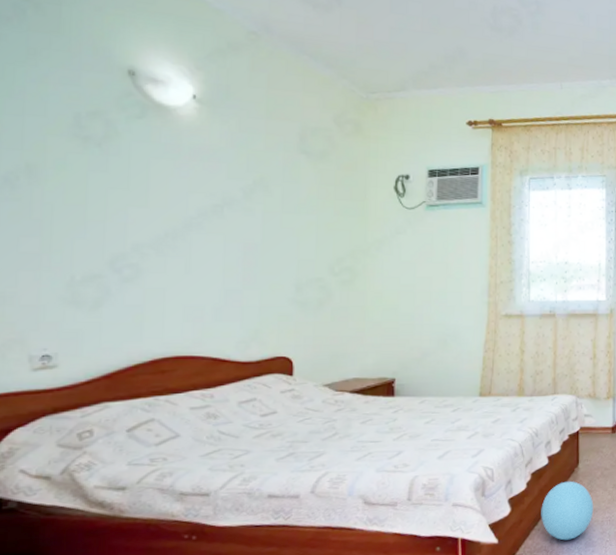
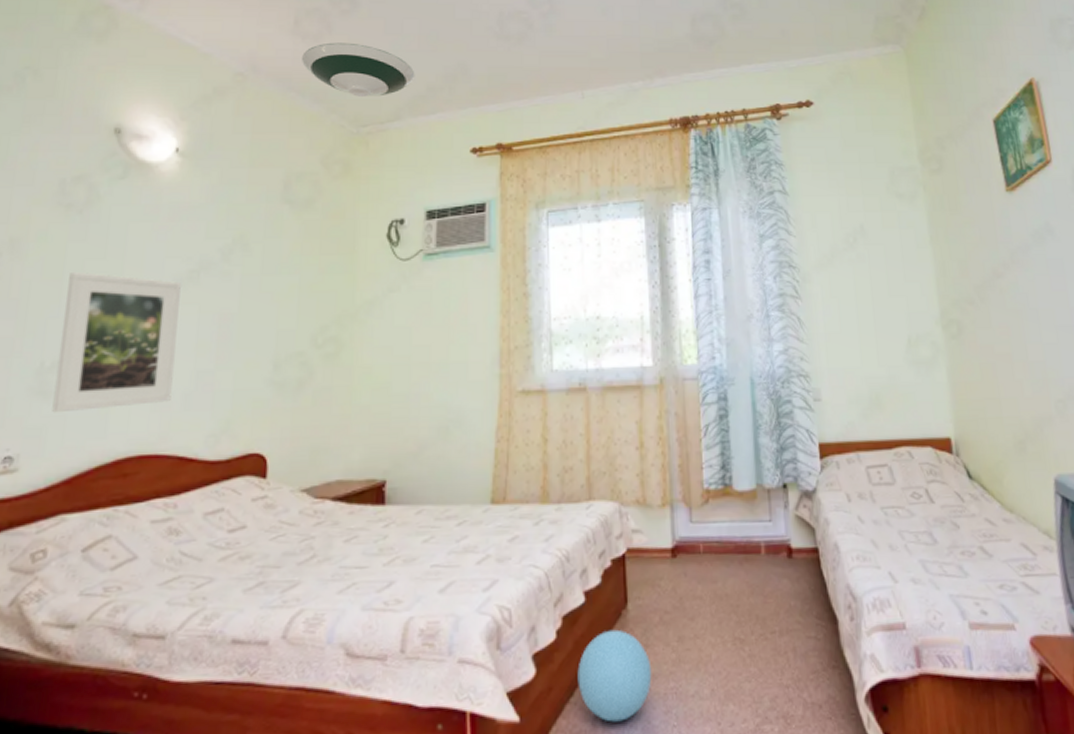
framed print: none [87,198,206,320] -> present [52,271,181,413]
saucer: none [313,14,419,68] -> present [302,42,415,97]

